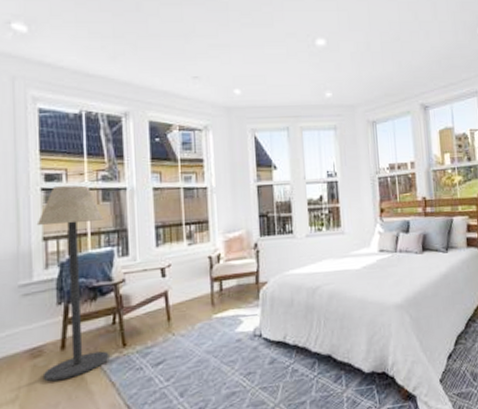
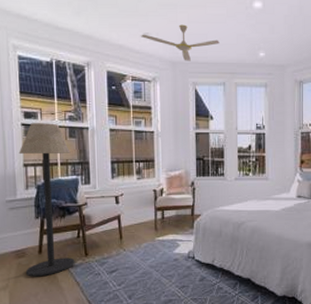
ceiling fan: none [188,66,280,106] -> present [140,24,220,61]

